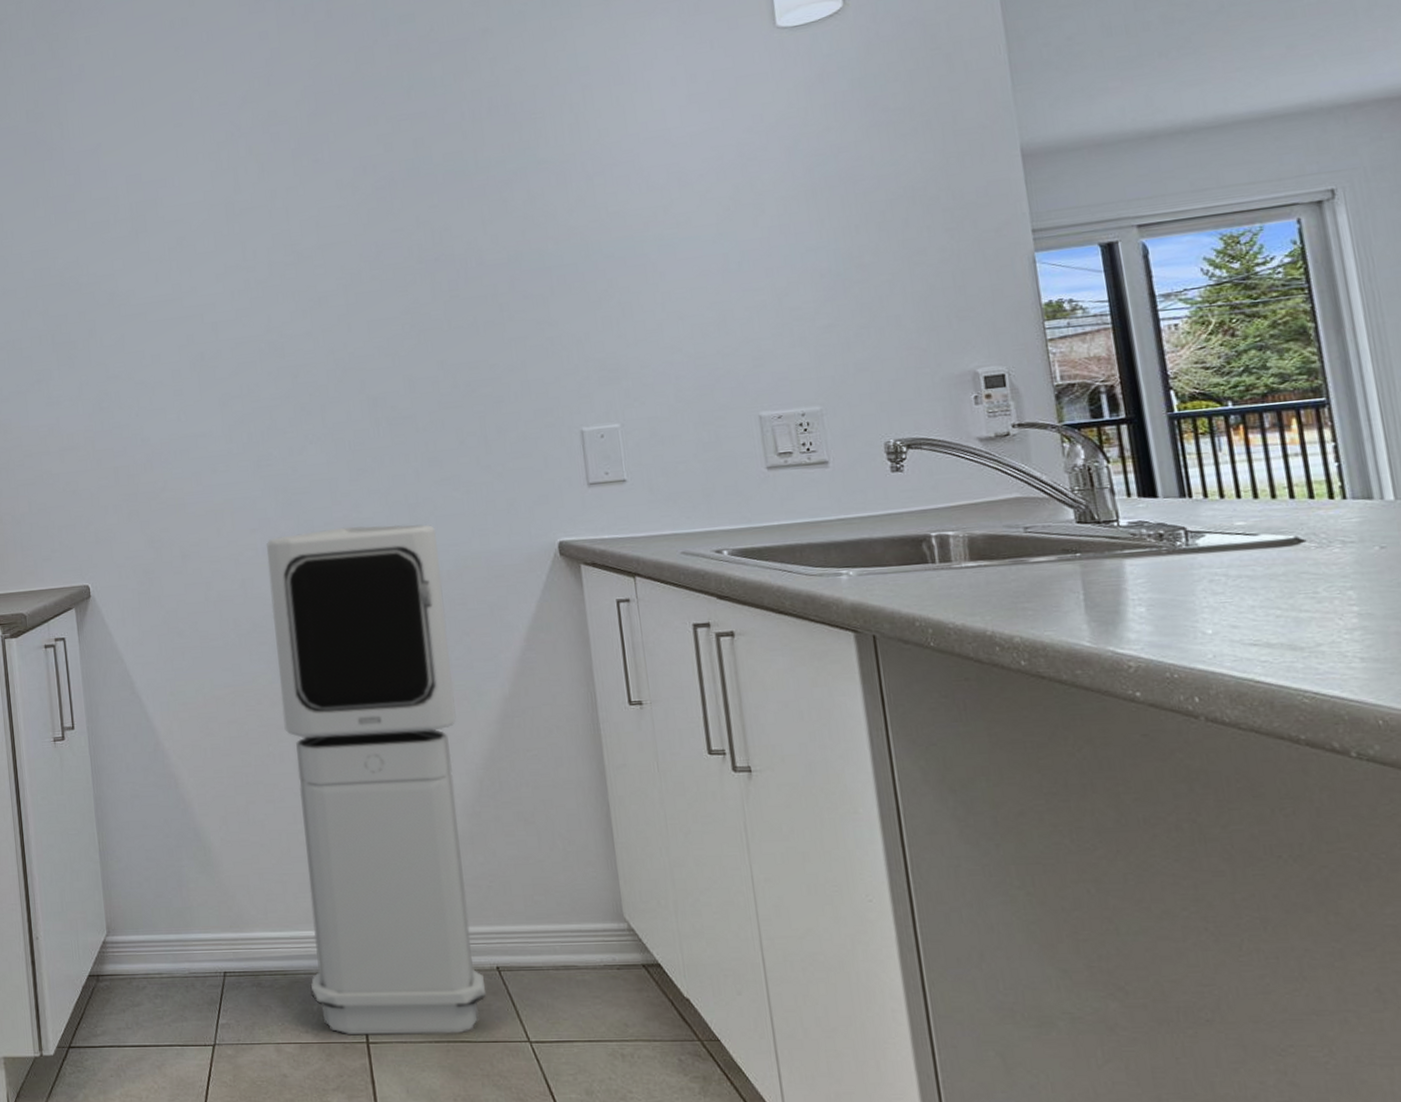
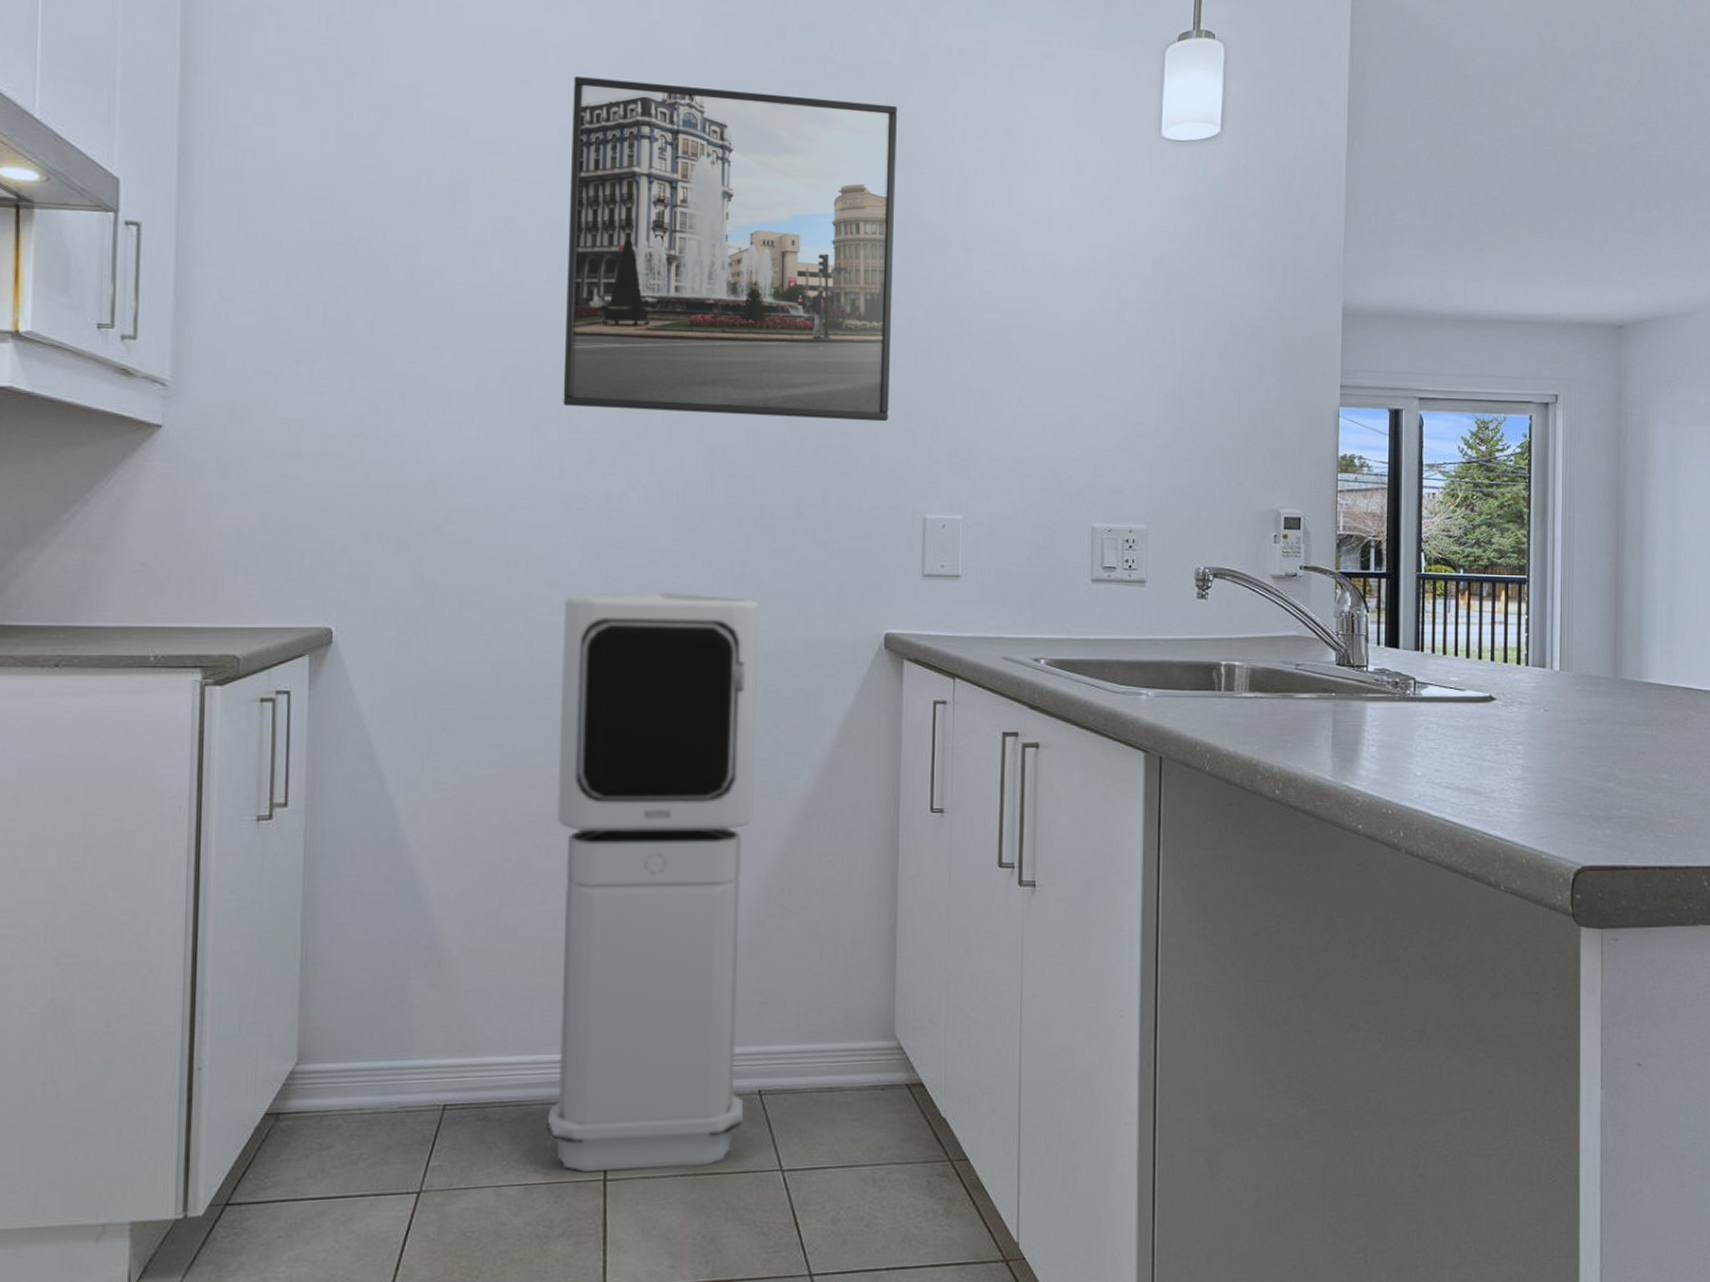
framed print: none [216,65,533,381] -> present [563,76,897,422]

